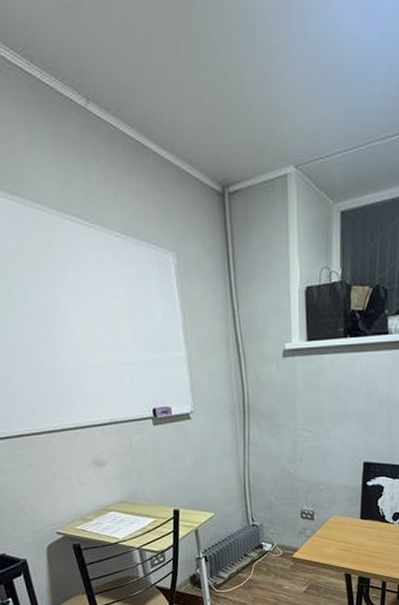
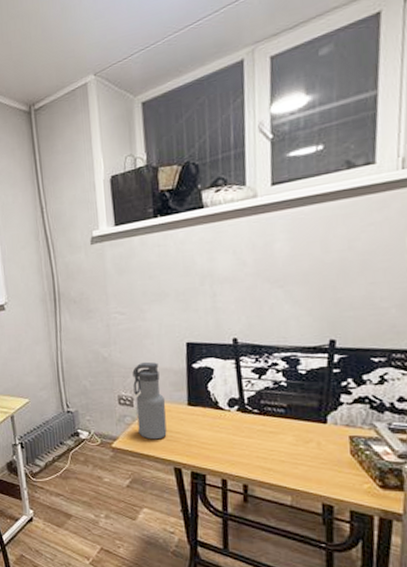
water bottle: none [315,478,342,550] -> present [132,361,167,440]

